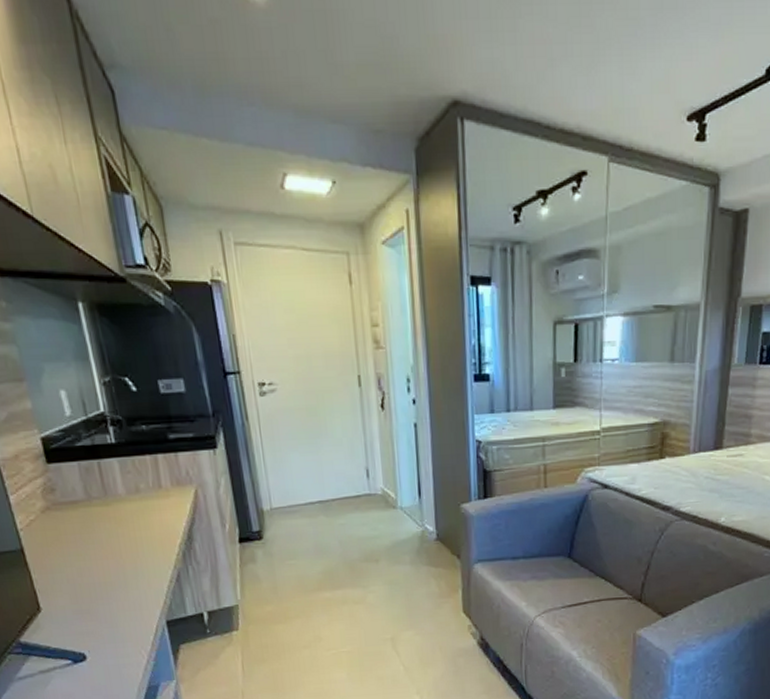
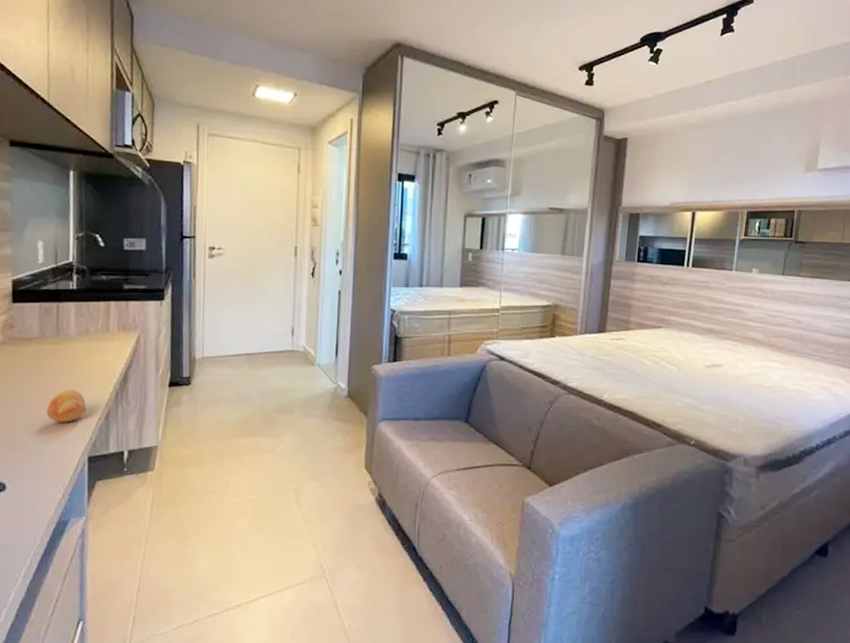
fruit: none [111,553,155,588] -> present [46,389,87,422]

